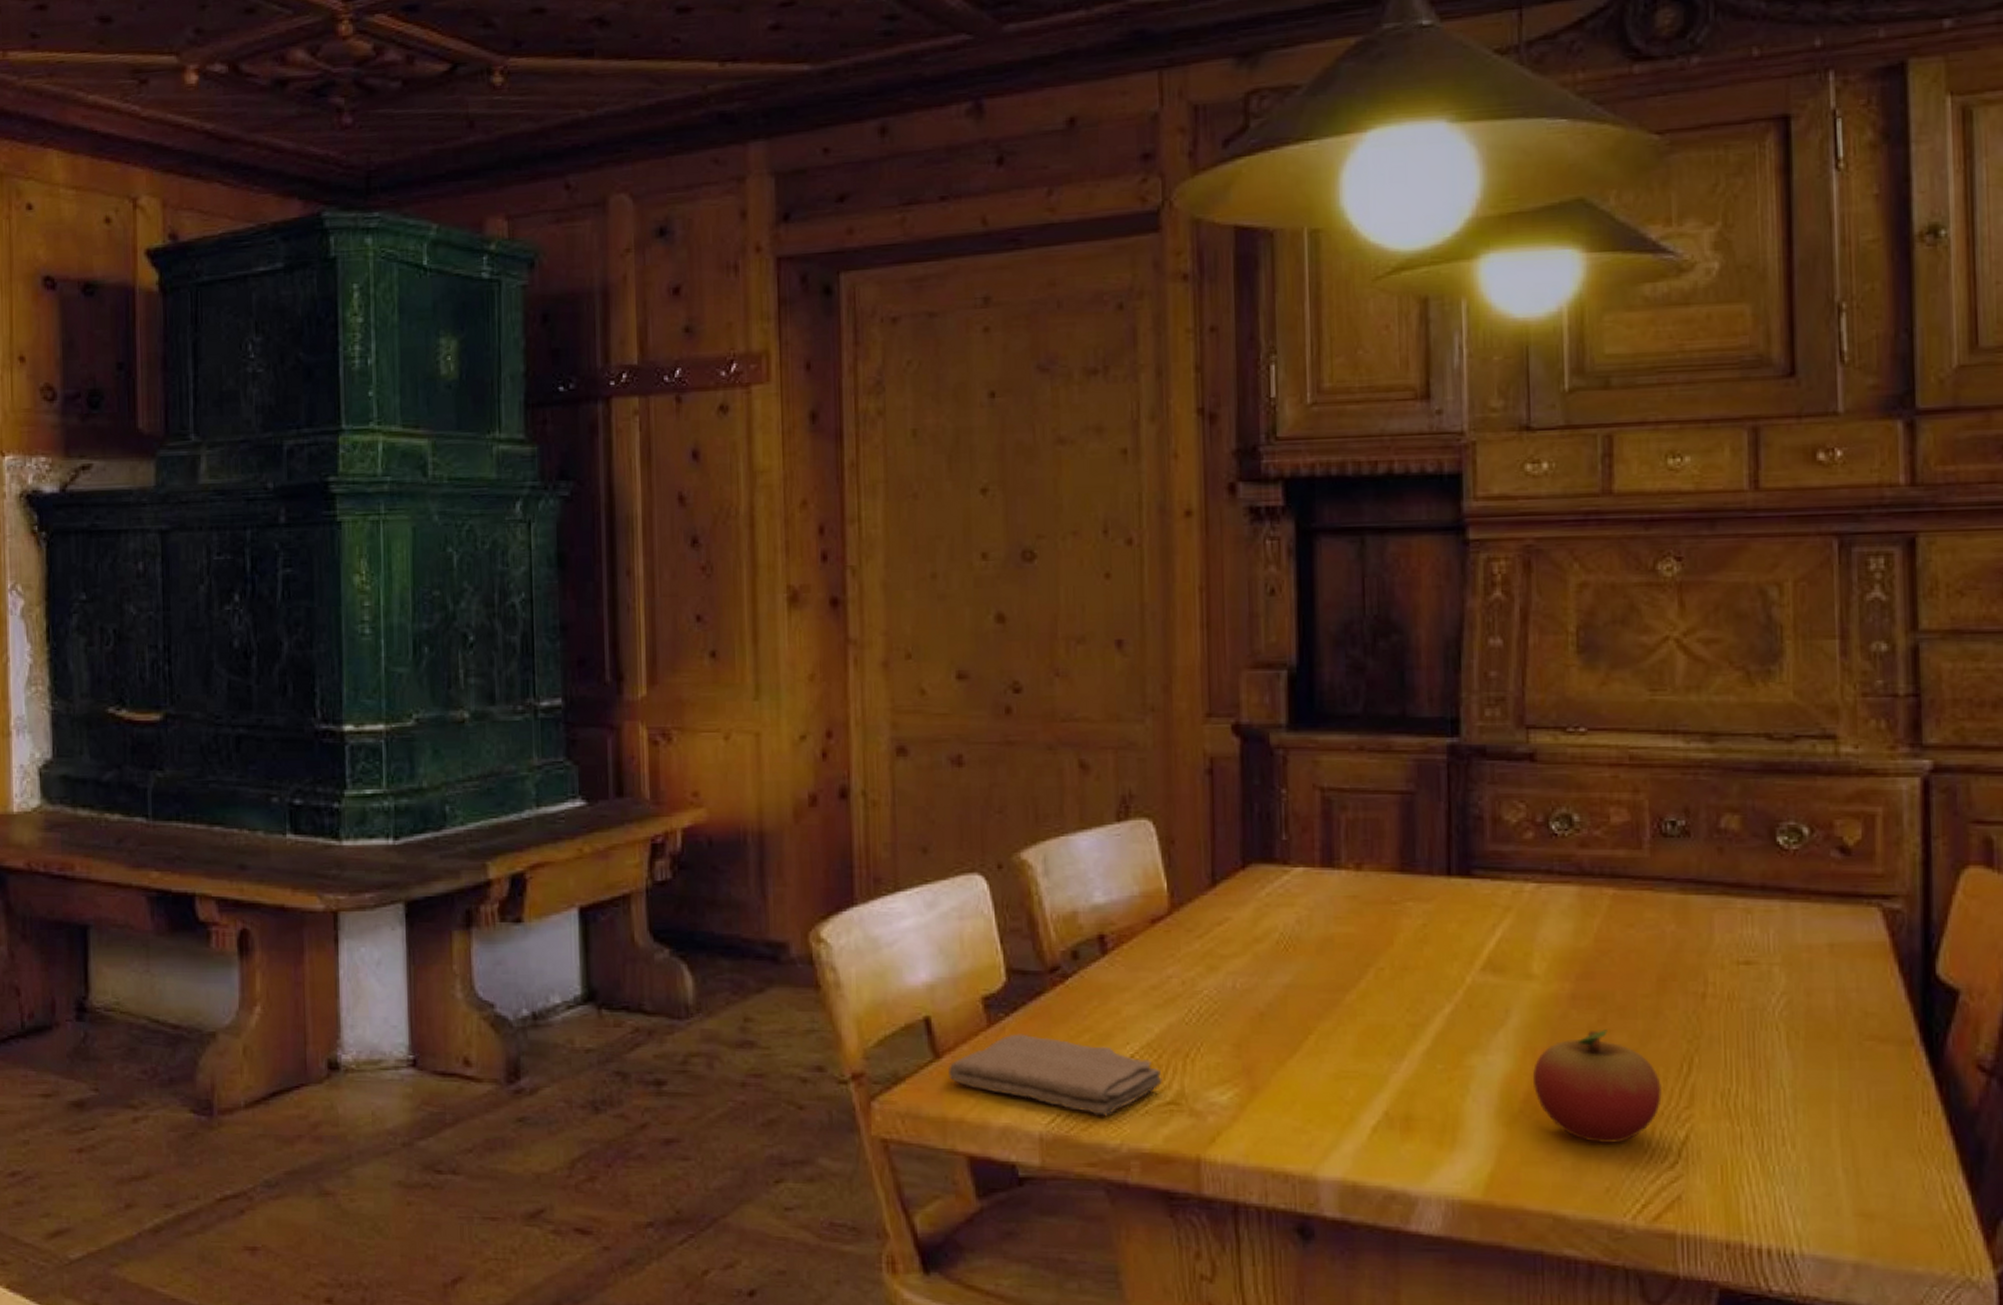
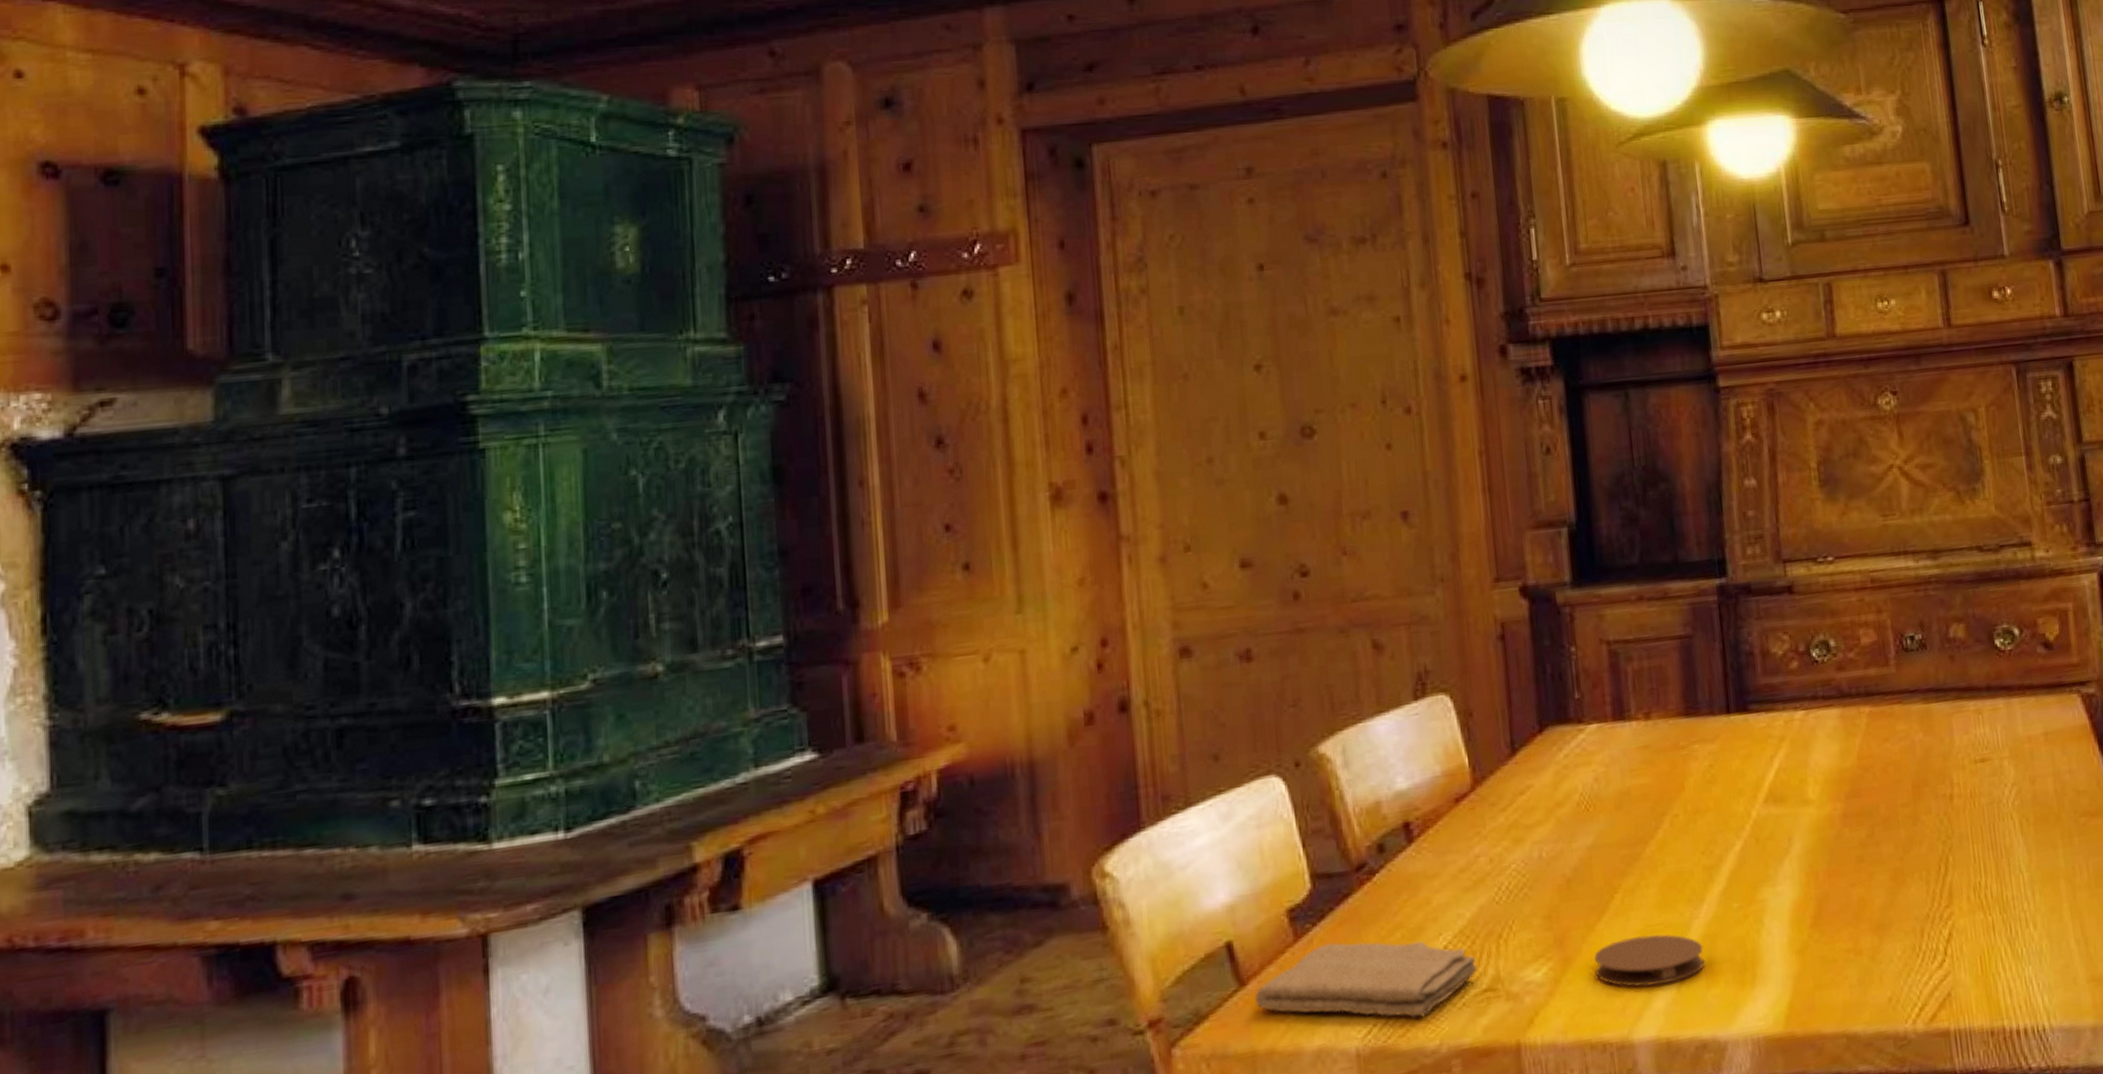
coaster: none [1282,1078,1401,1131] -> present [1594,933,1705,987]
fruit: present [1533,1029,1662,1144] -> none [1817,843,1927,955]

